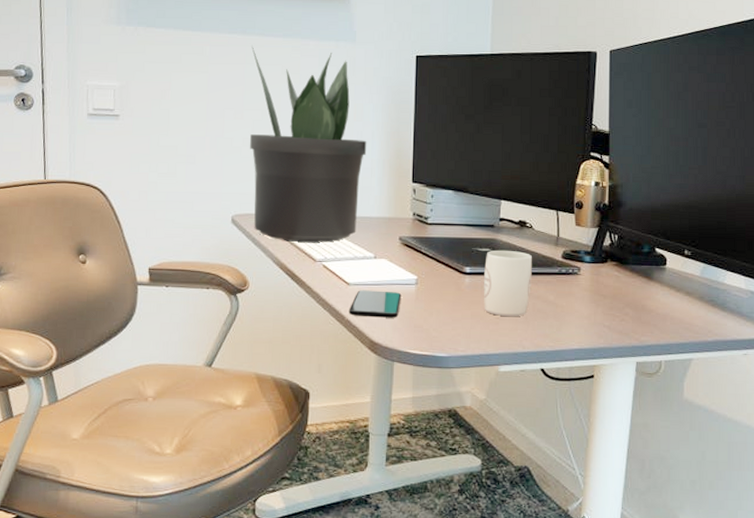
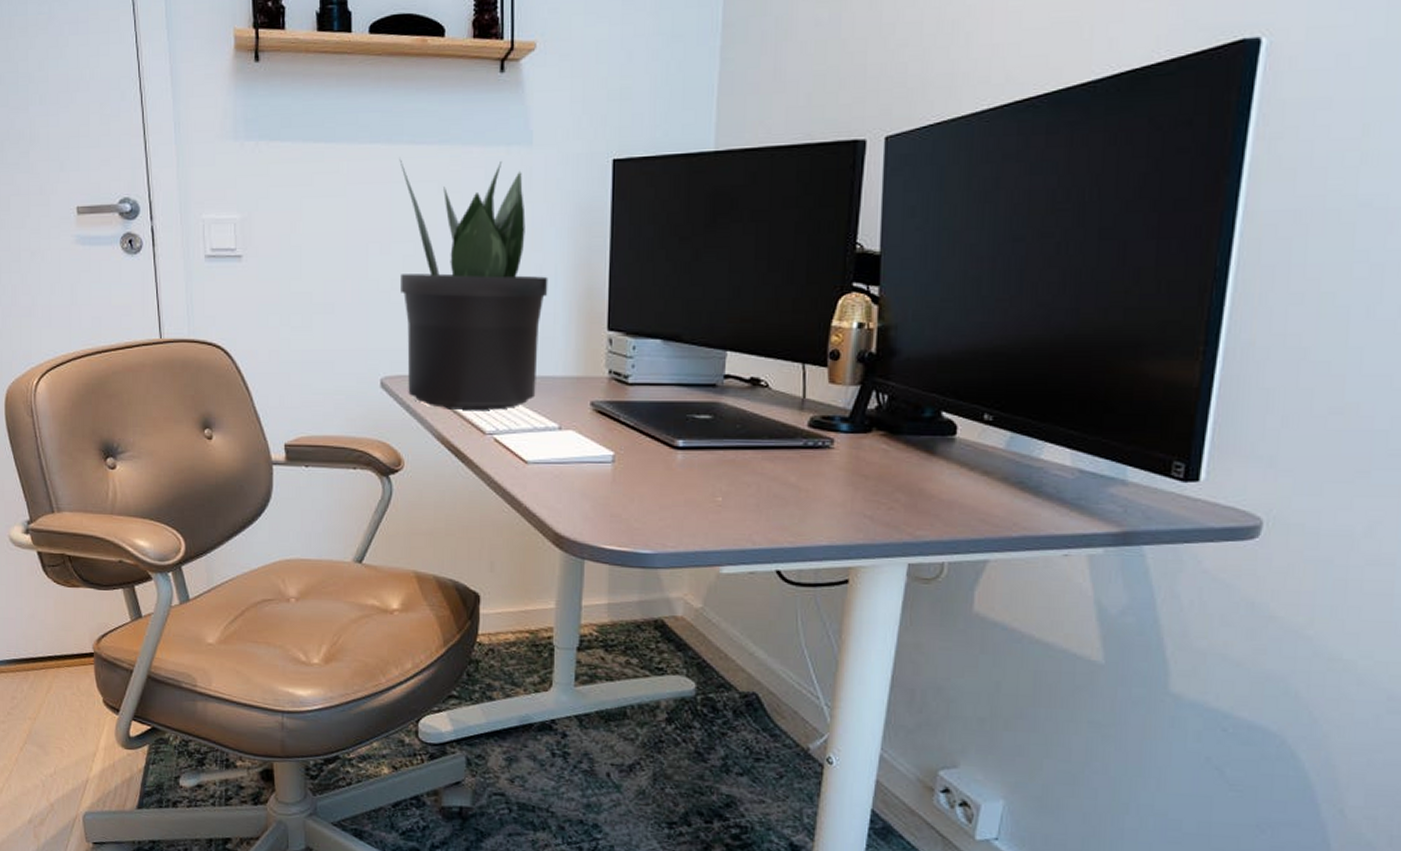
smartphone: present [348,290,402,318] -> none [527,470,594,505]
mug: present [483,250,533,317] -> none [700,416,769,504]

